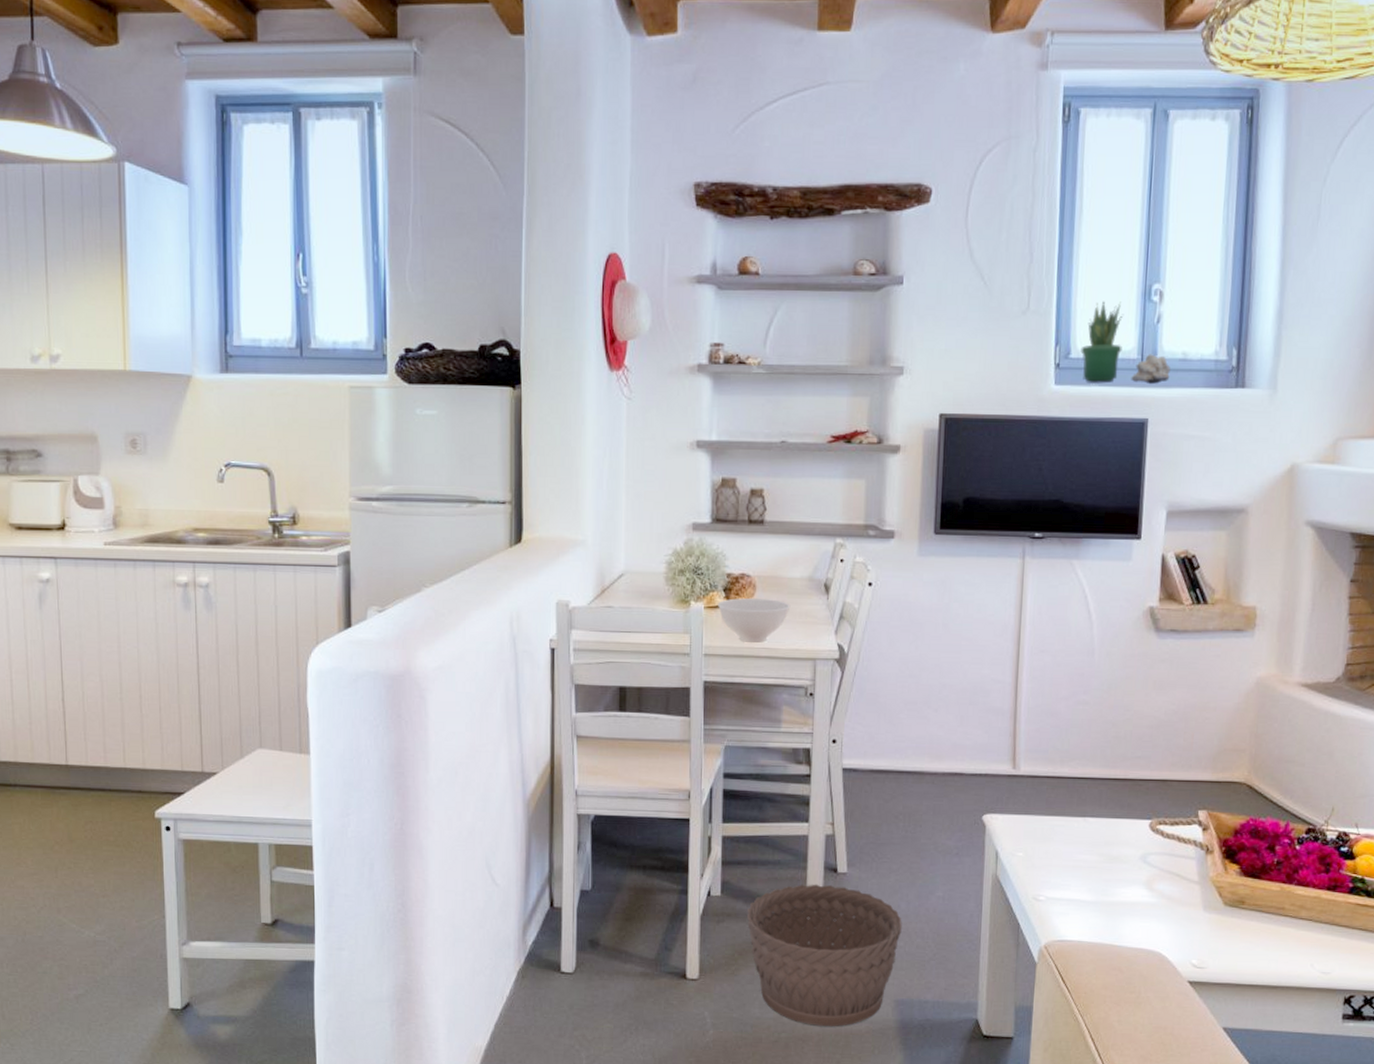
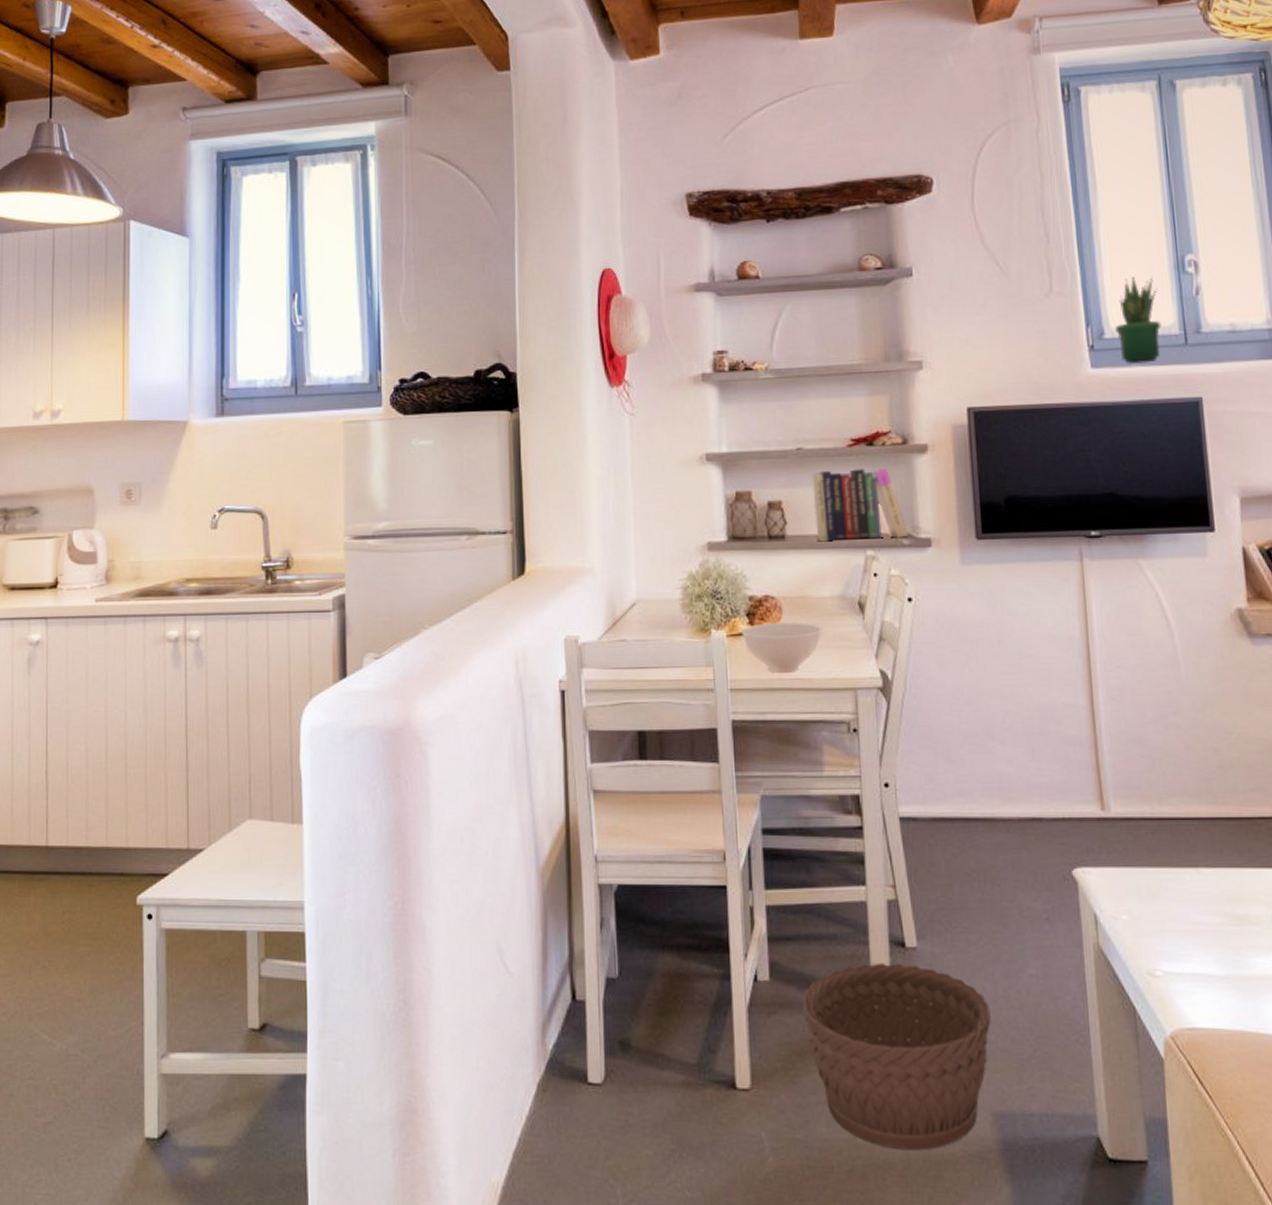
books: none [792,464,875,530] -> present [812,469,908,542]
seashell: present [1131,354,1170,385] -> none [1176,328,1220,361]

